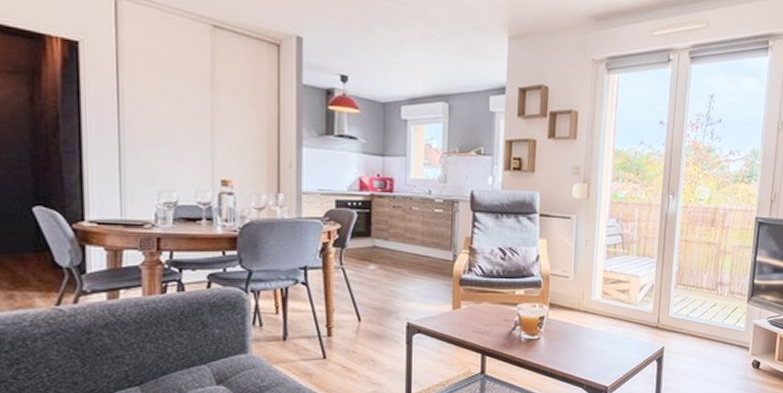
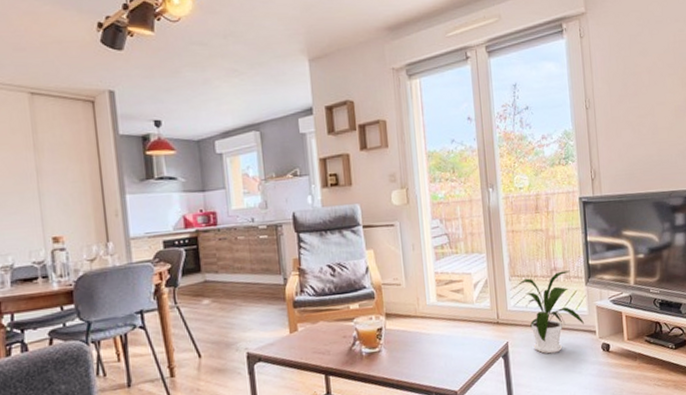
house plant: none [678,286,740,363] -> present [513,270,584,354]

